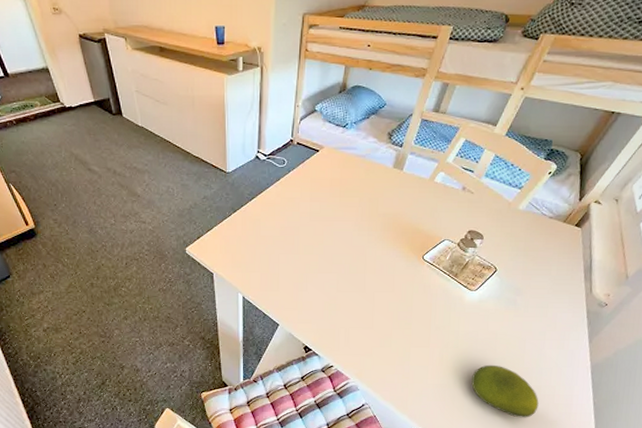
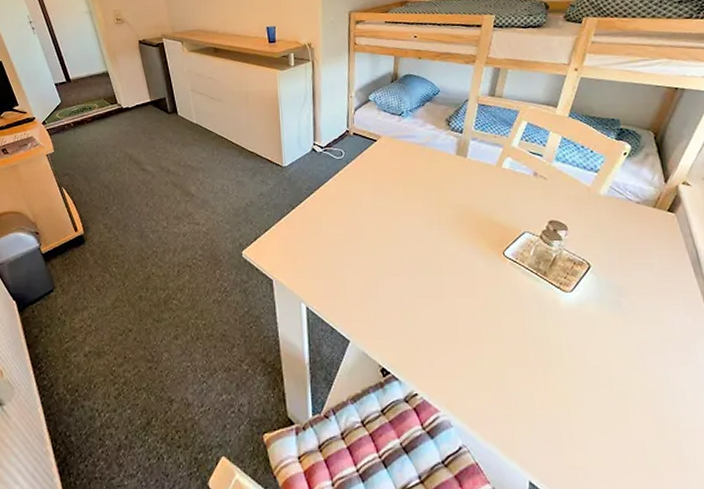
fruit: present [471,364,539,418] -> none [588,388,681,464]

